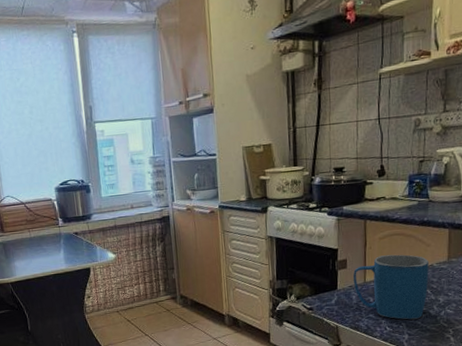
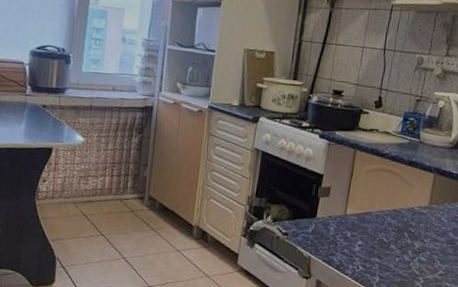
mug: present [353,254,429,320] -> none [334,189,410,262]

